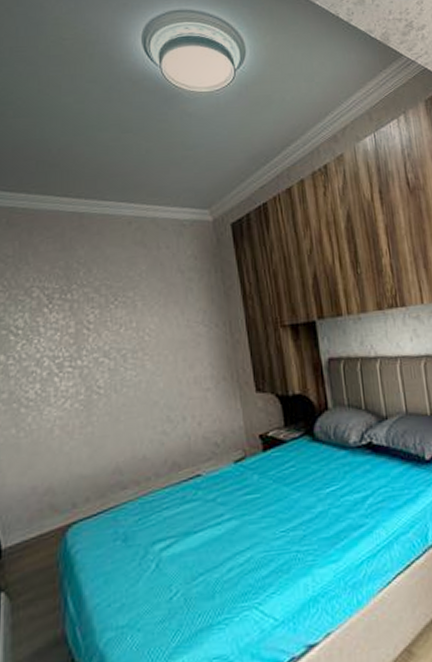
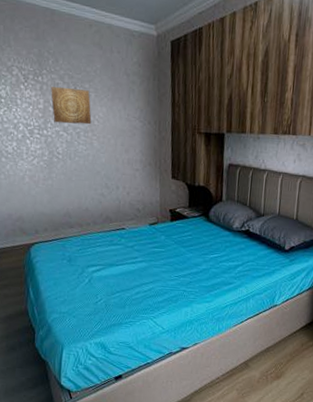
wall art: none [84,299,141,348] -> present [51,87,92,125]

